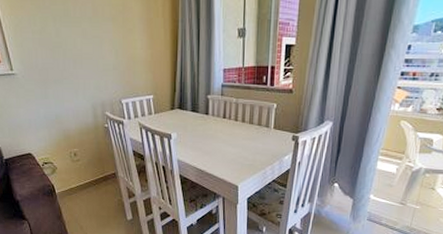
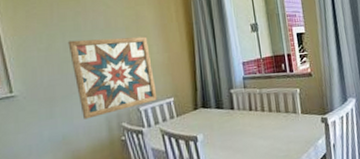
wall art: none [59,26,138,104] -> present [68,36,157,119]

